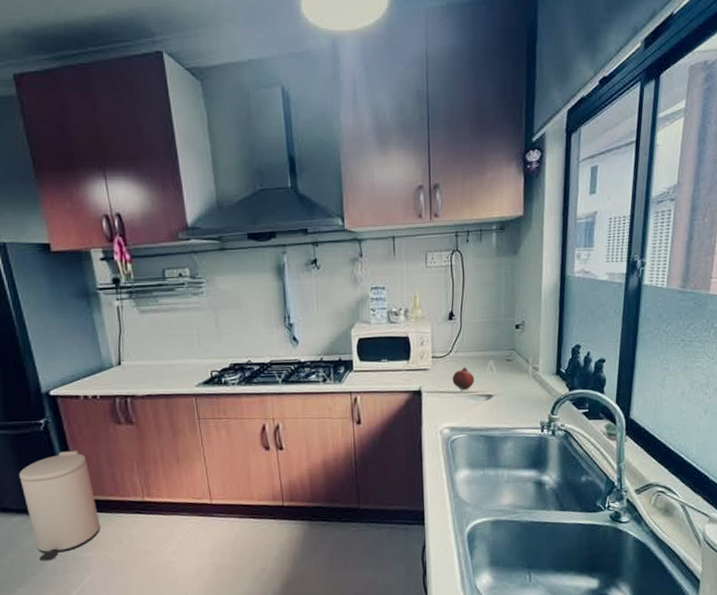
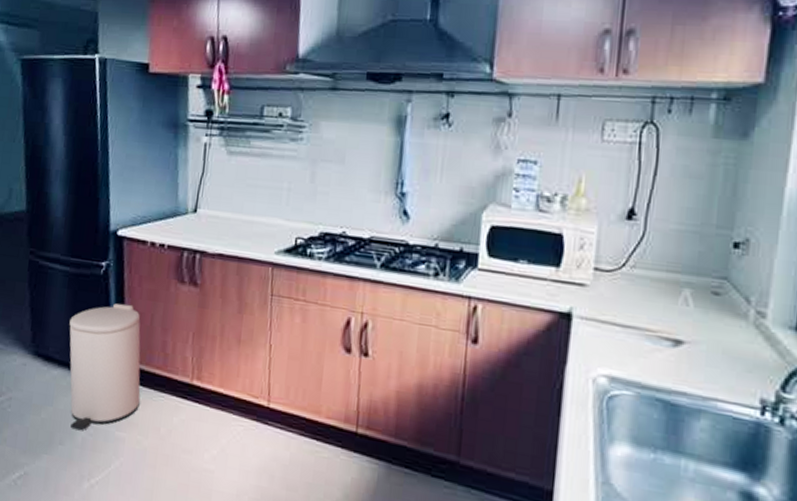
fruit: present [452,366,475,390] -> none [621,290,657,325]

